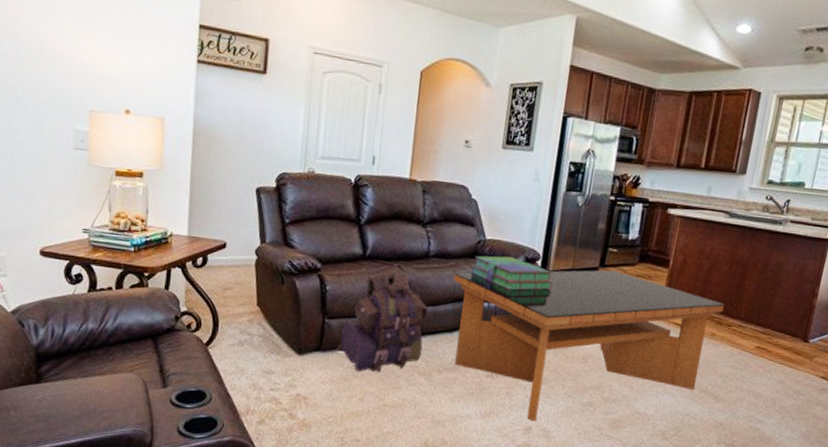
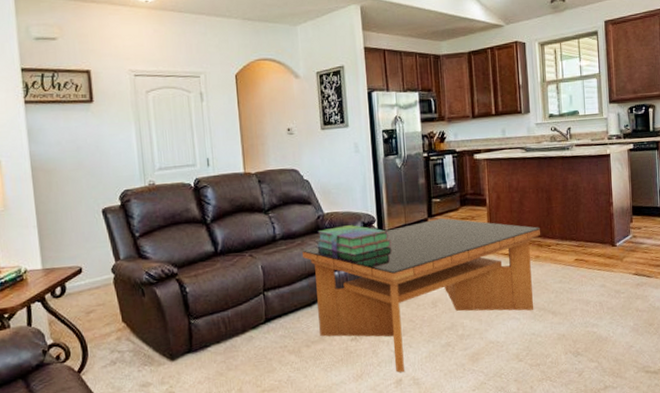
backpack: present [335,271,429,372] -> none [206,260,288,364]

